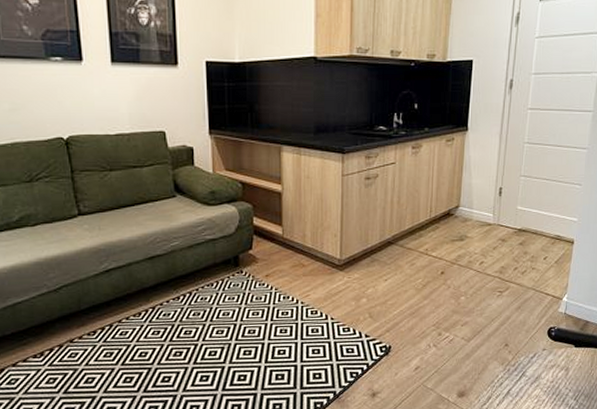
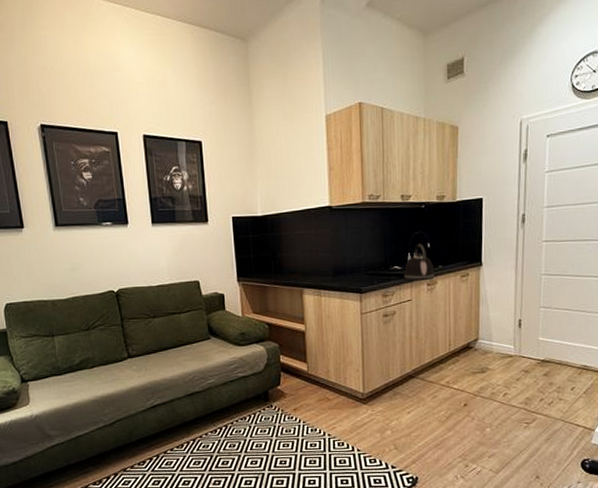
kettle: none [388,104,420,143] -> present [403,243,435,281]

